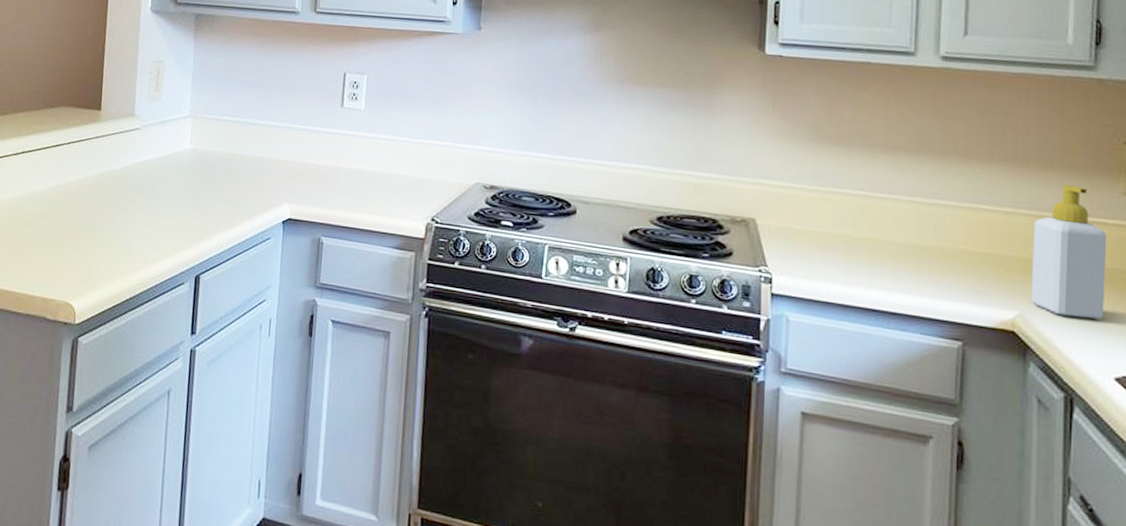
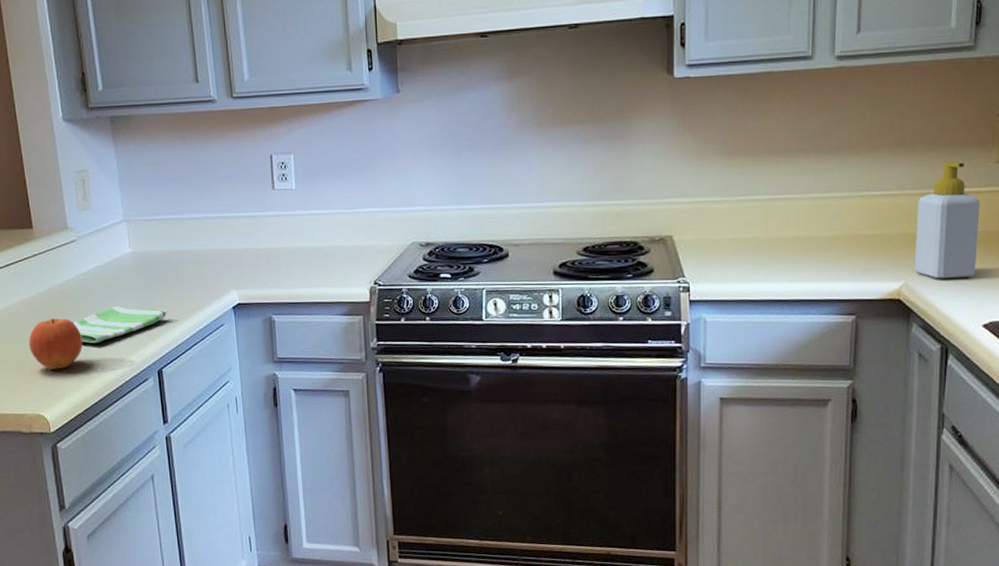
fruit: none [72,204,127,258] -> present [29,318,83,369]
dish towel: none [120,201,216,237] -> present [73,306,167,344]

